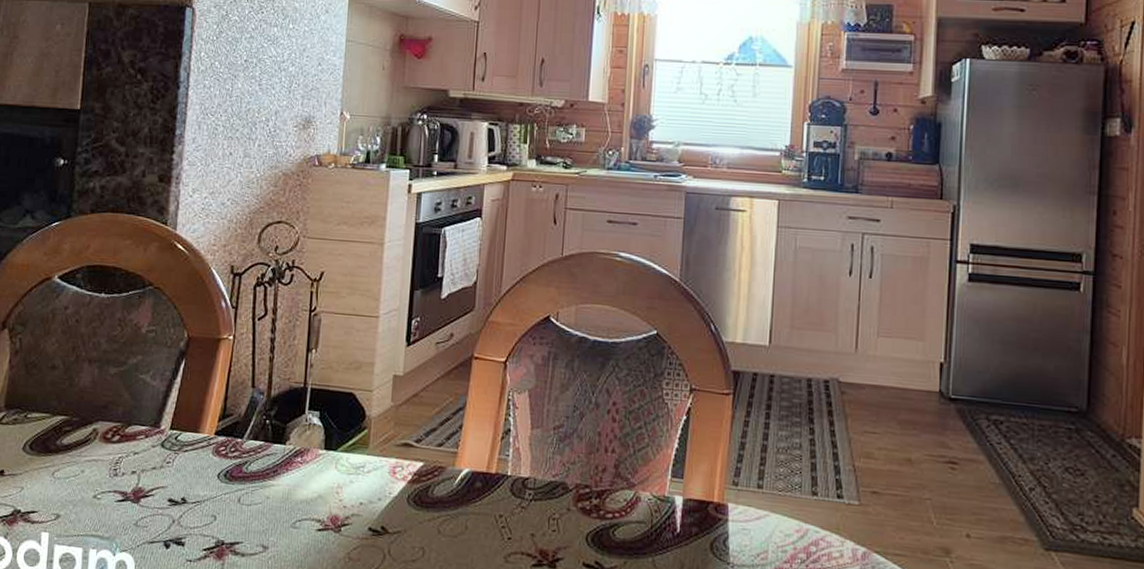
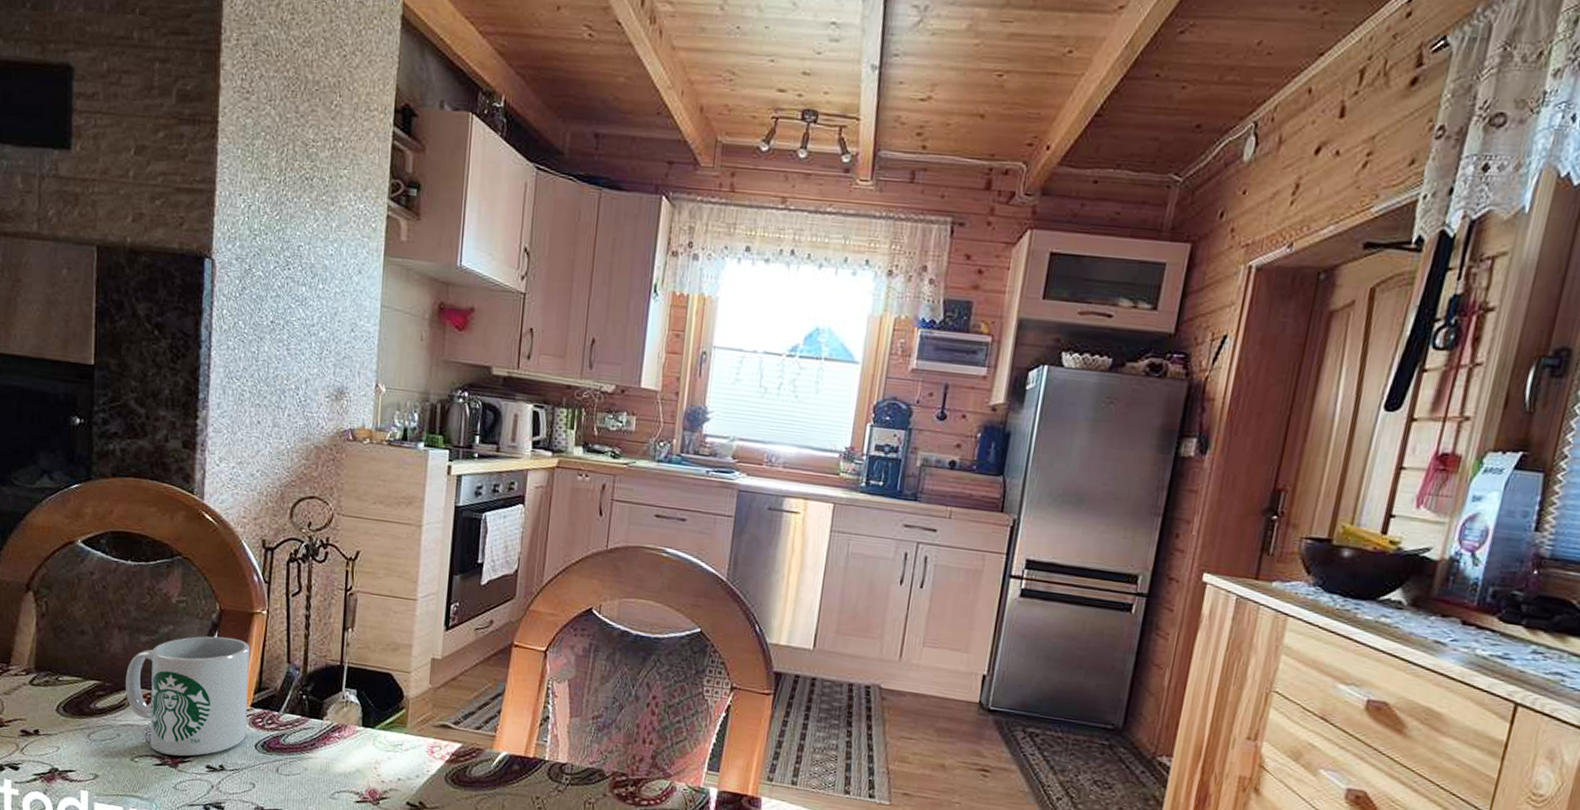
mug: none [92,364,216,491] -> present [126,636,250,757]

